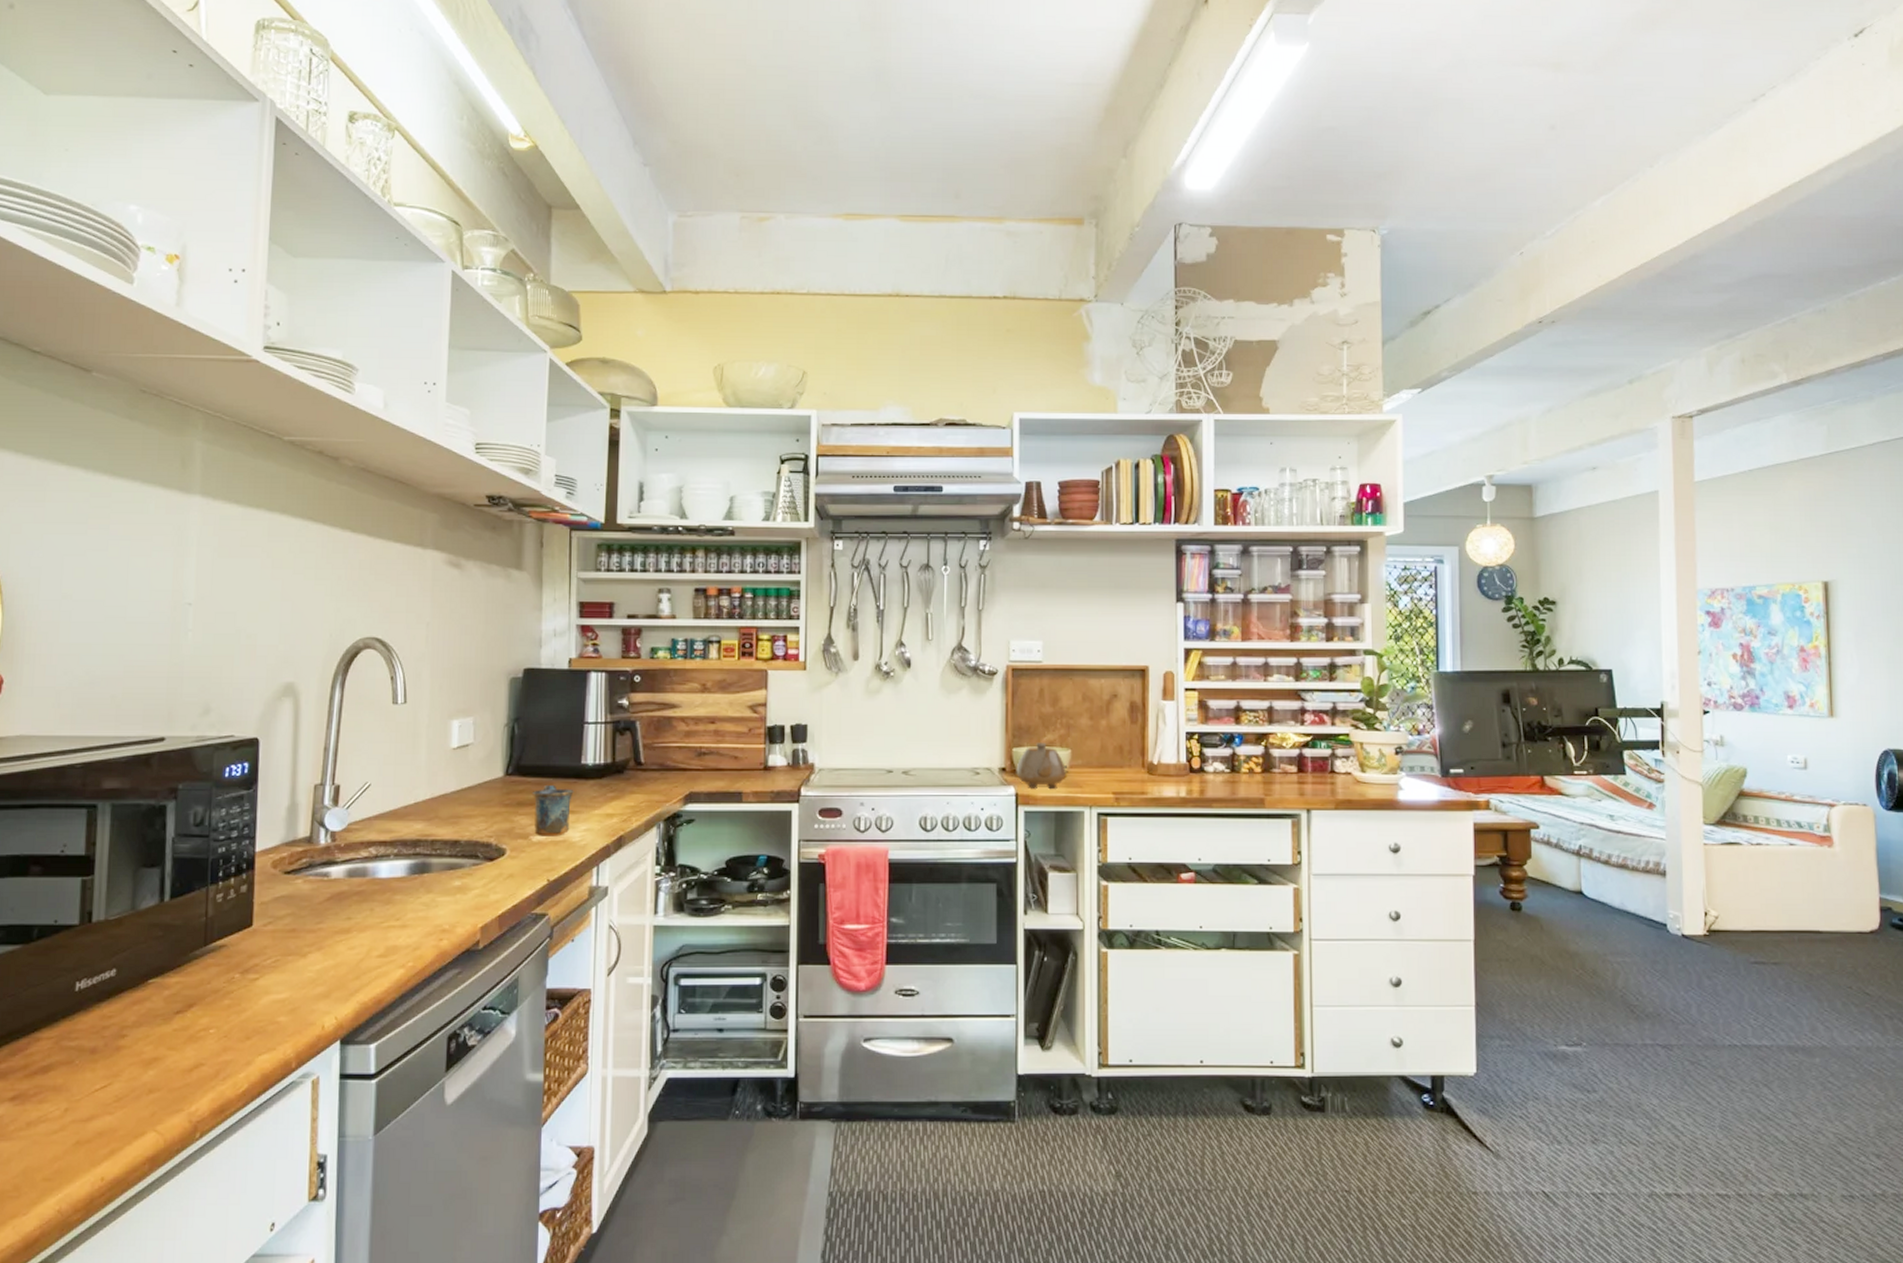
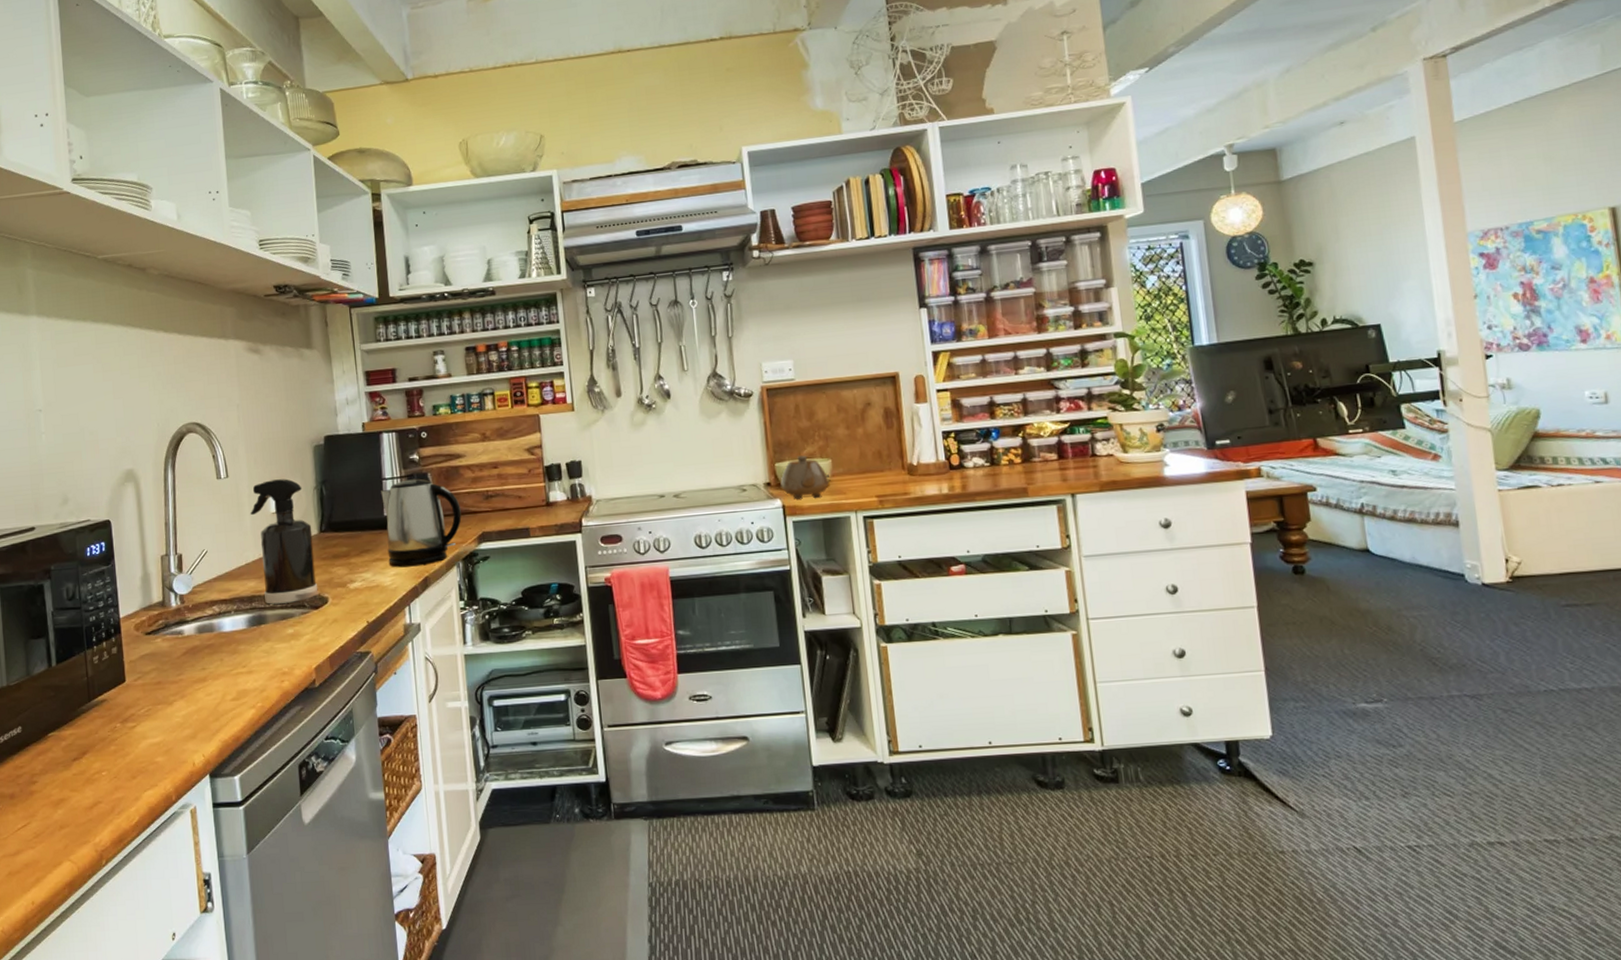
spray bottle: none [426,711,497,851] -> present [250,479,319,604]
mug: present [532,784,574,837] -> none [344,536,381,584]
kettle: none [580,726,669,823] -> present [381,478,462,568]

